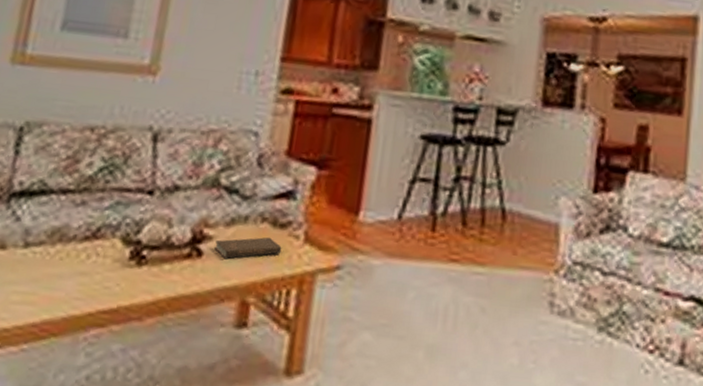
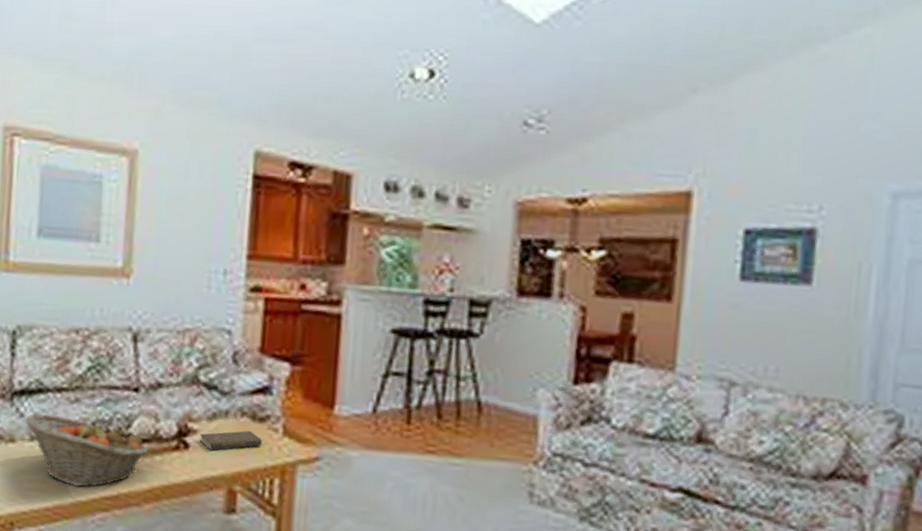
fruit basket: none [21,217,157,300] -> present [26,413,149,487]

